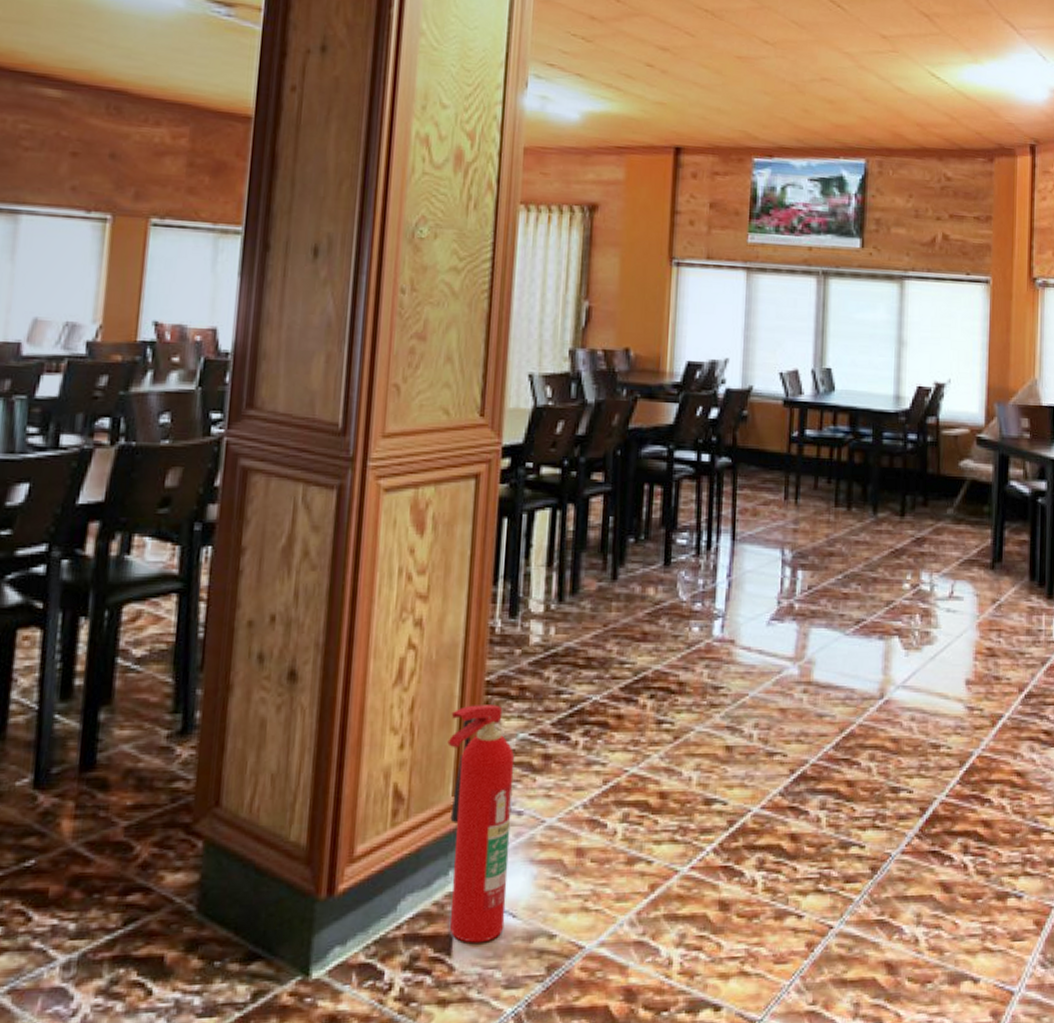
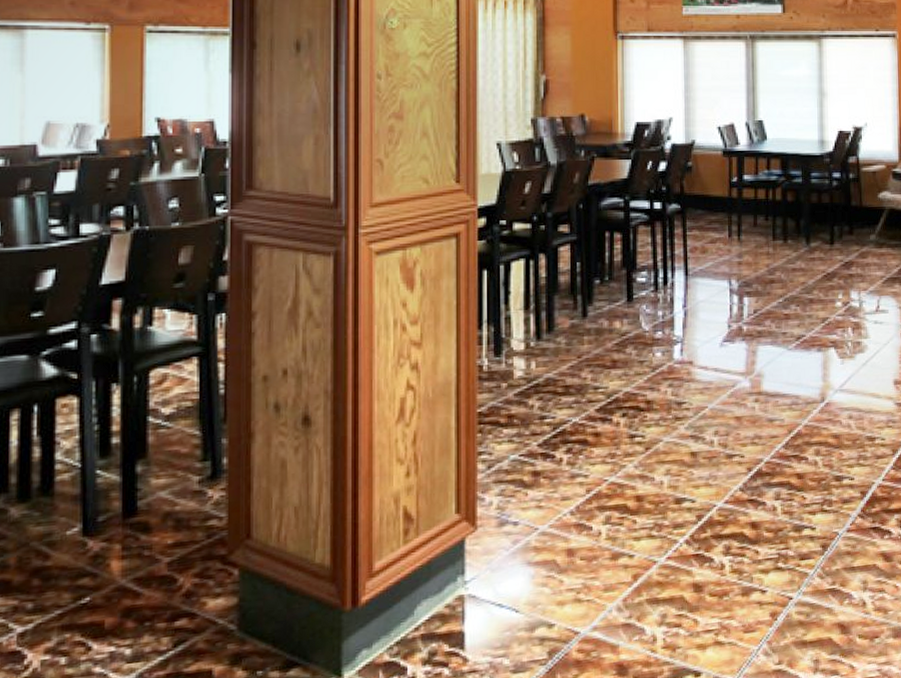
fire extinguisher: present [447,705,515,943] -> none [448,432,509,637]

